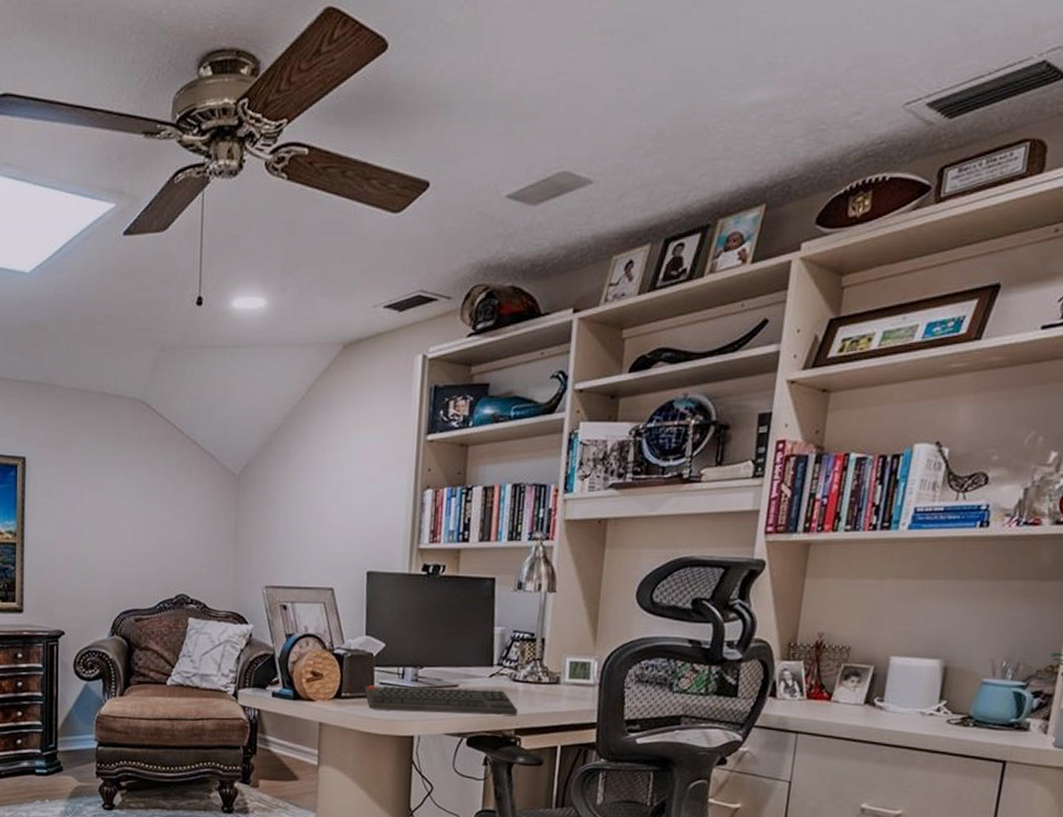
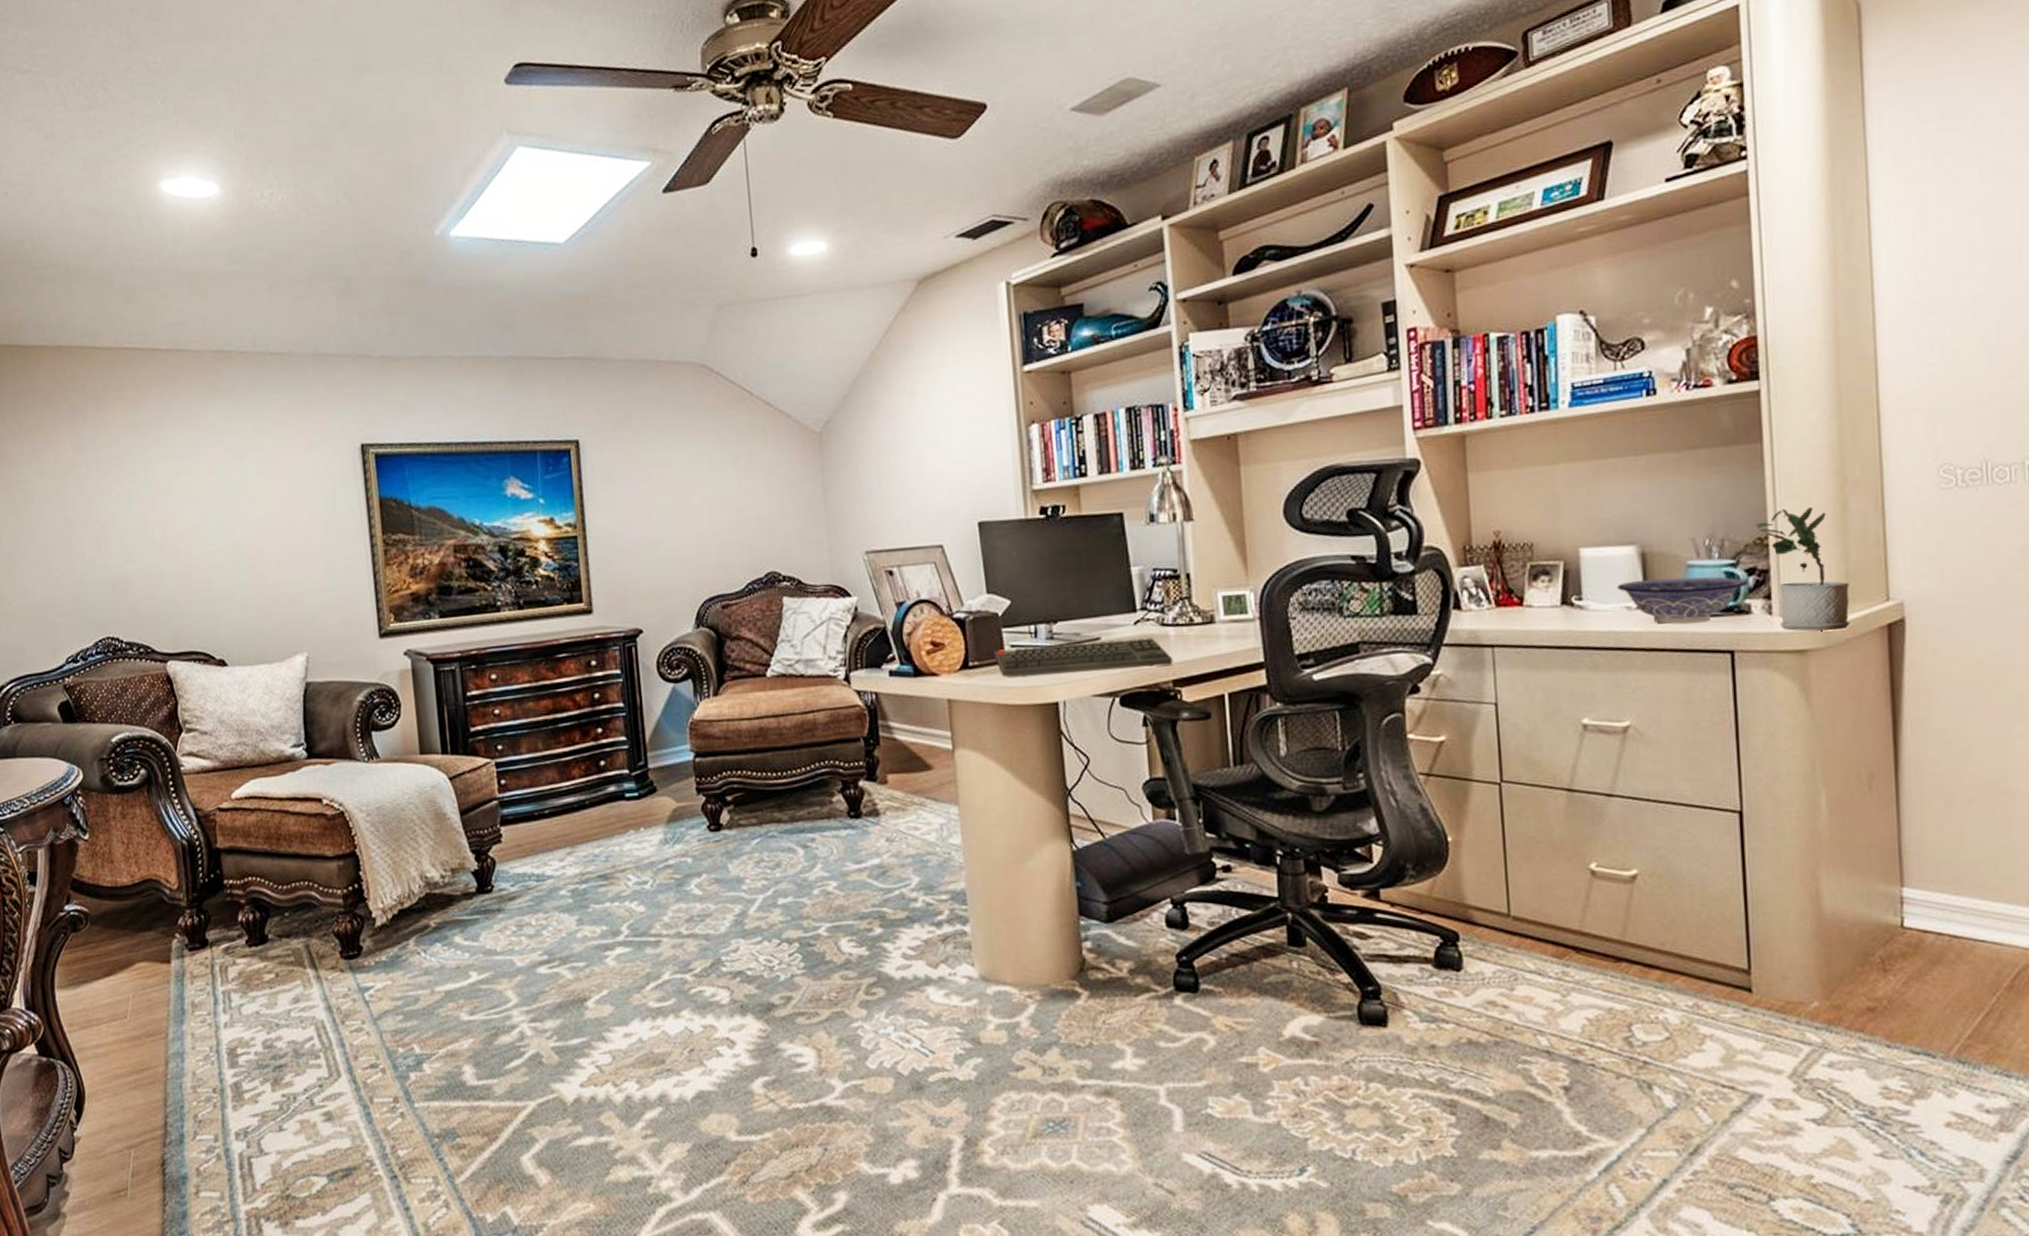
decorative bowl: none [916,690,1032,734] -> present [1617,576,1747,625]

